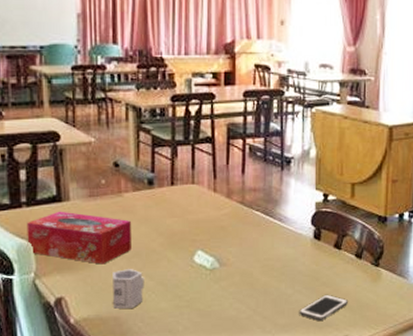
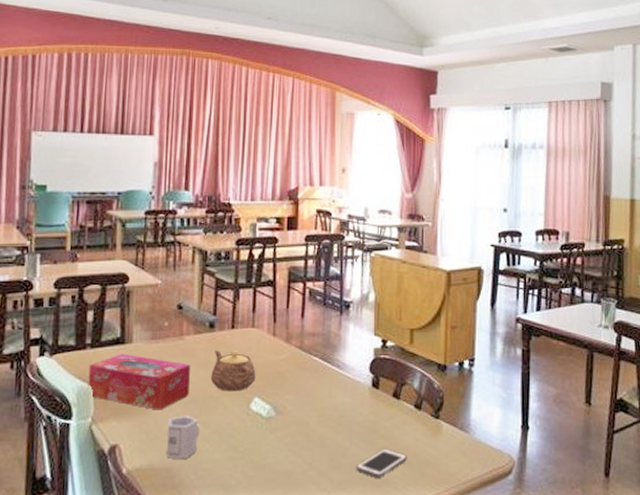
teapot: none [152,206,198,246] -> present [210,350,256,392]

